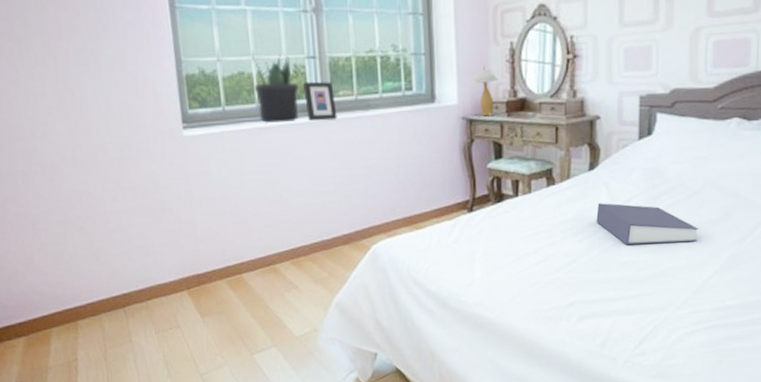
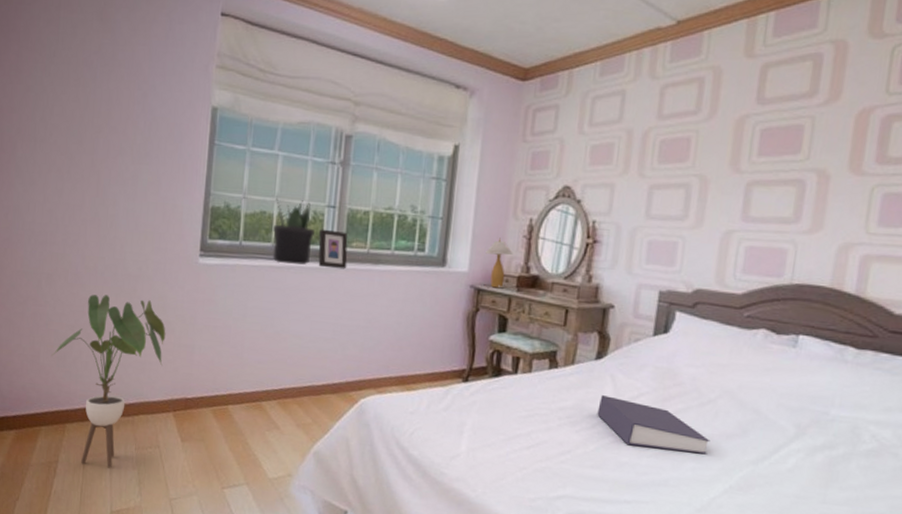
house plant: none [46,182,167,357] -> present [51,294,166,468]

